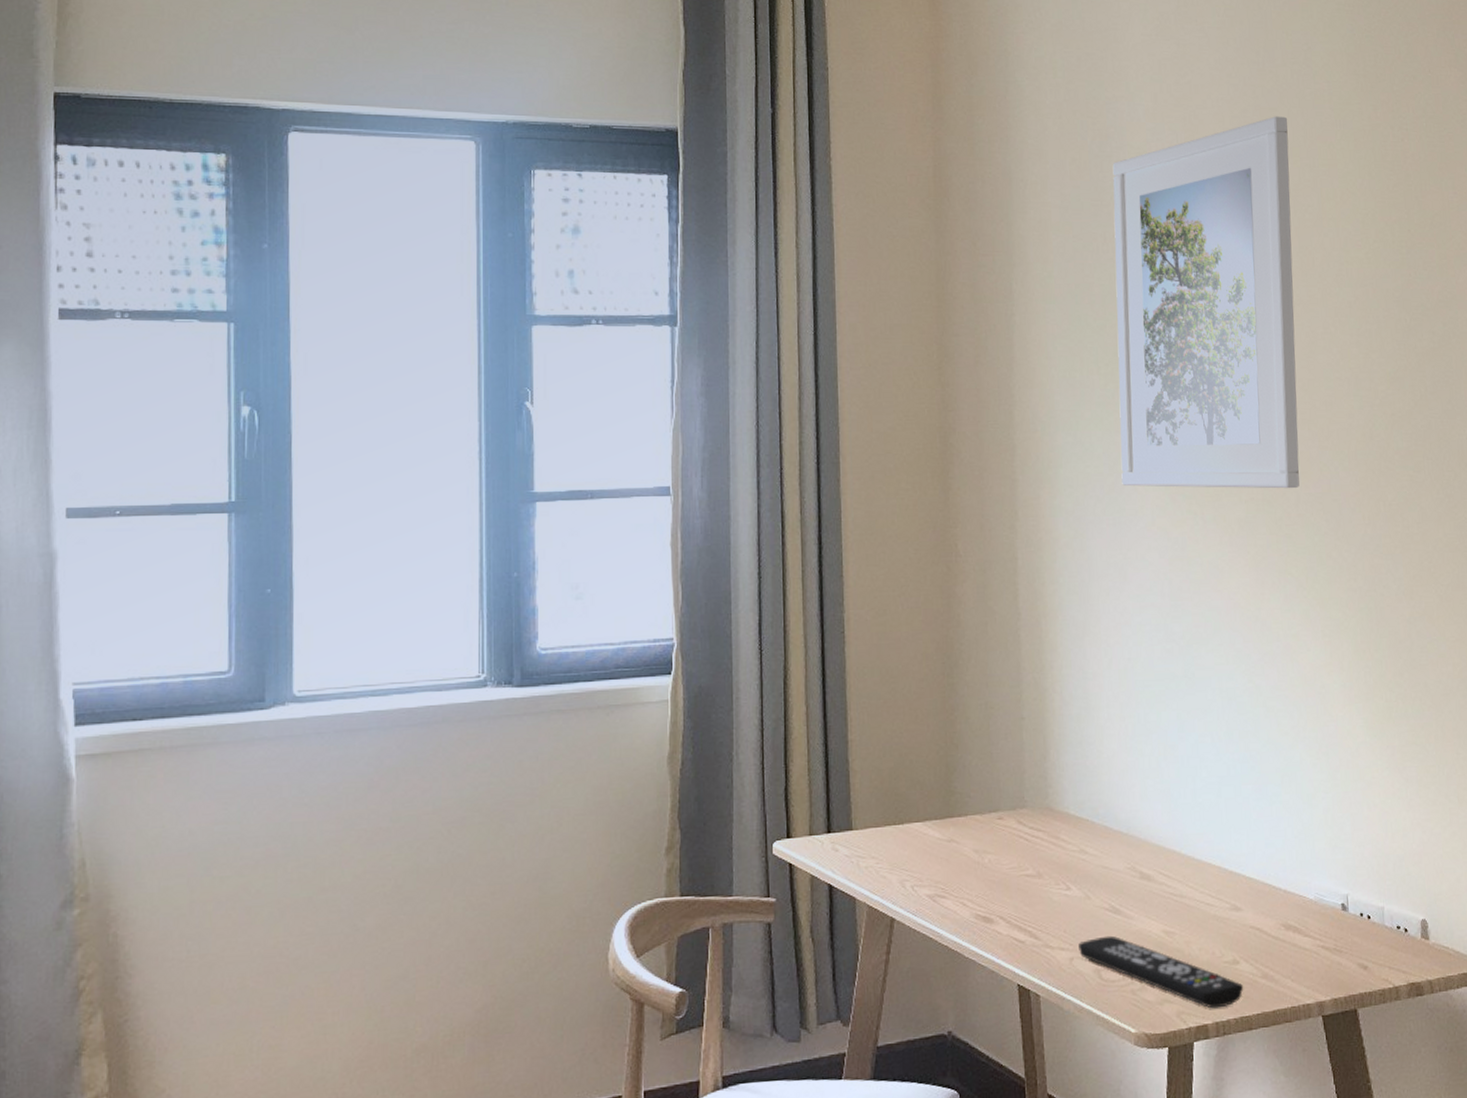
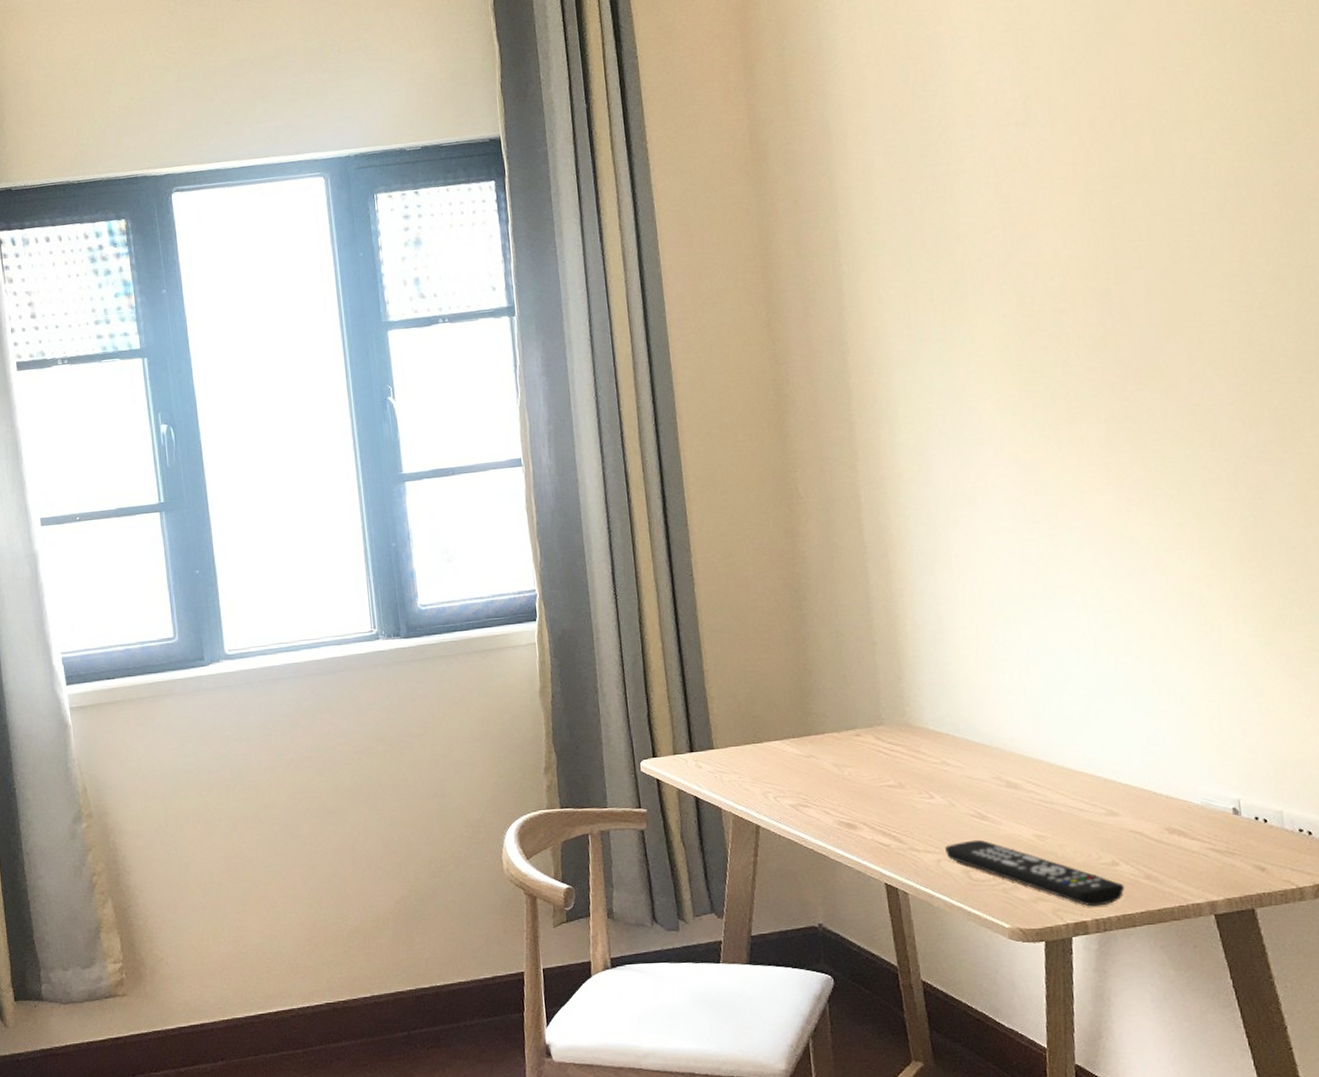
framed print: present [1112,116,1300,489] -> none [938,21,1167,418]

